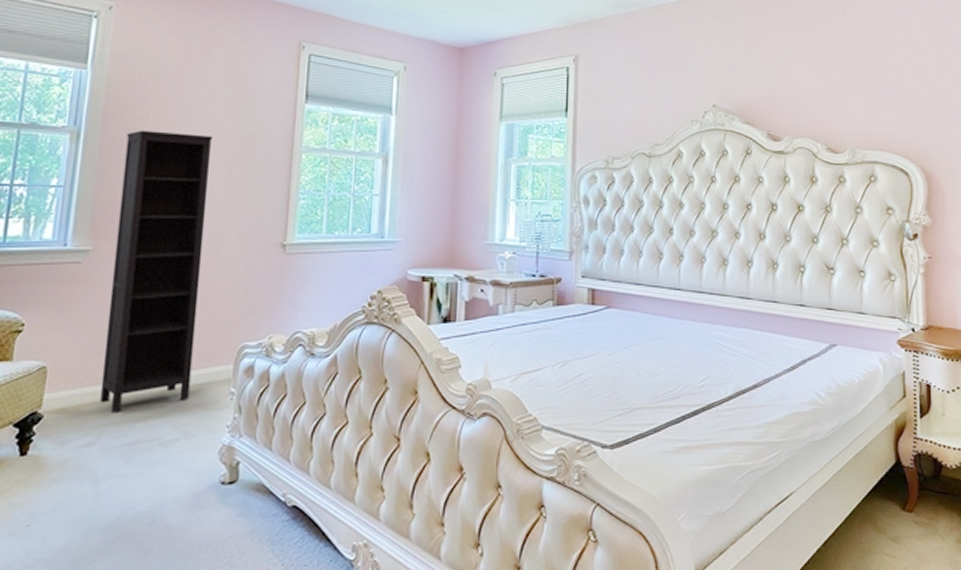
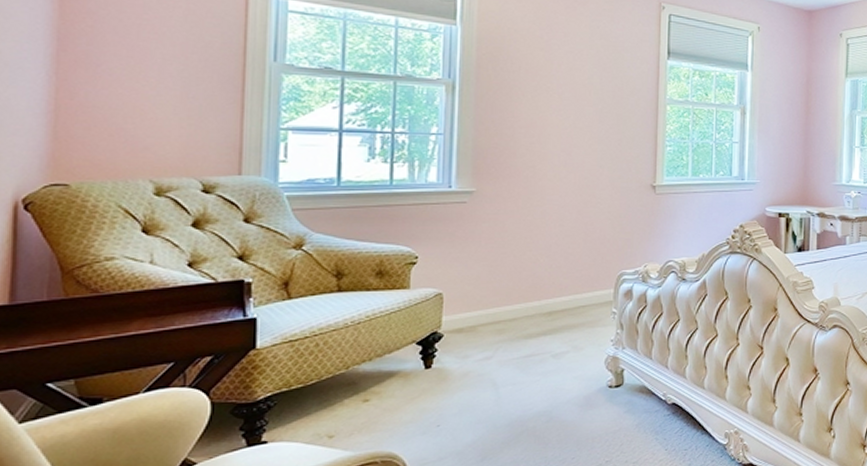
bookcase: present [99,130,213,413] -> none [494,83,583,332]

